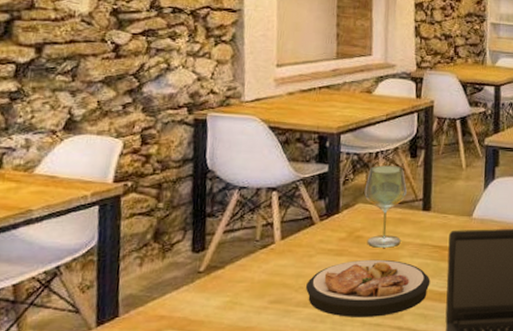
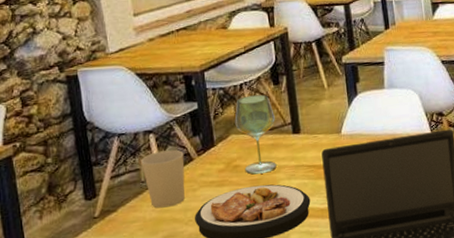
dixie cup: none [259,211,306,271] -> present [141,149,185,208]

